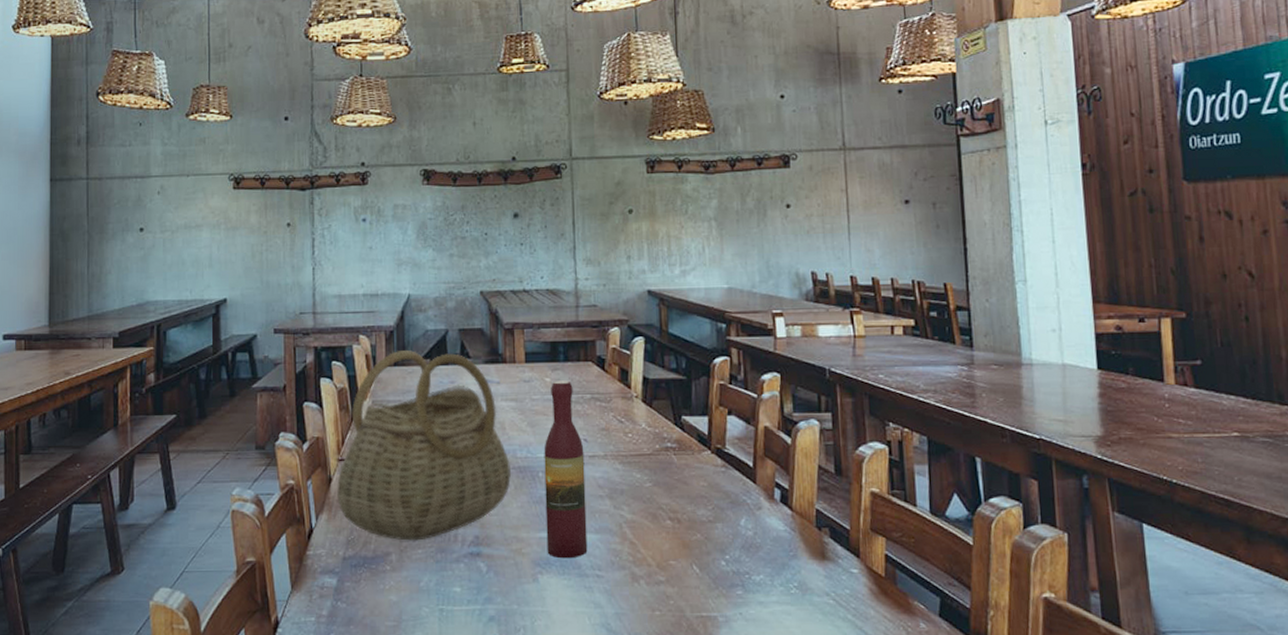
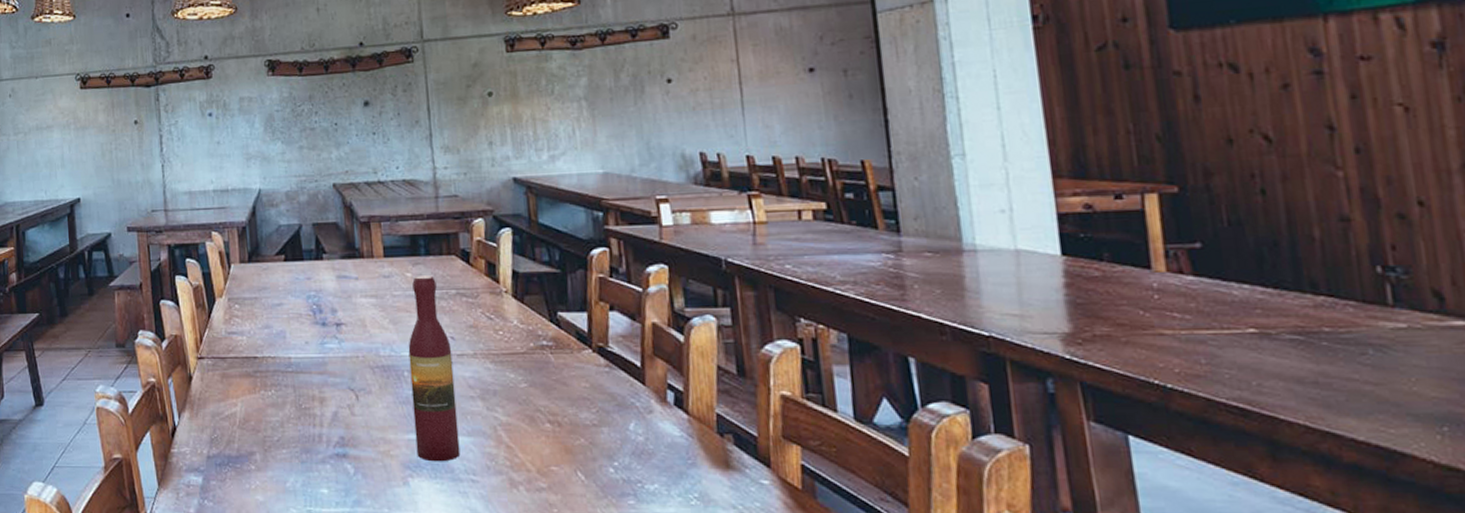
basket: present [337,350,511,541] -> none [197,246,375,440]

